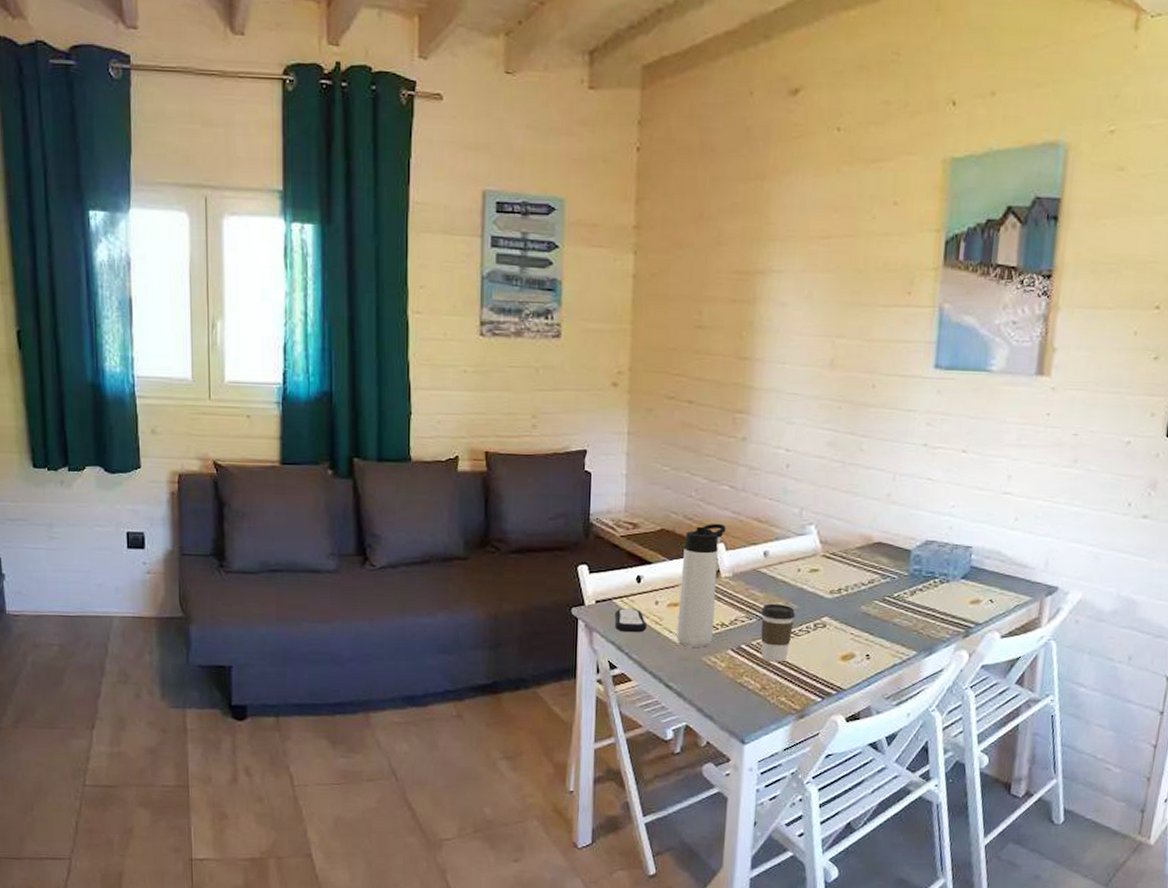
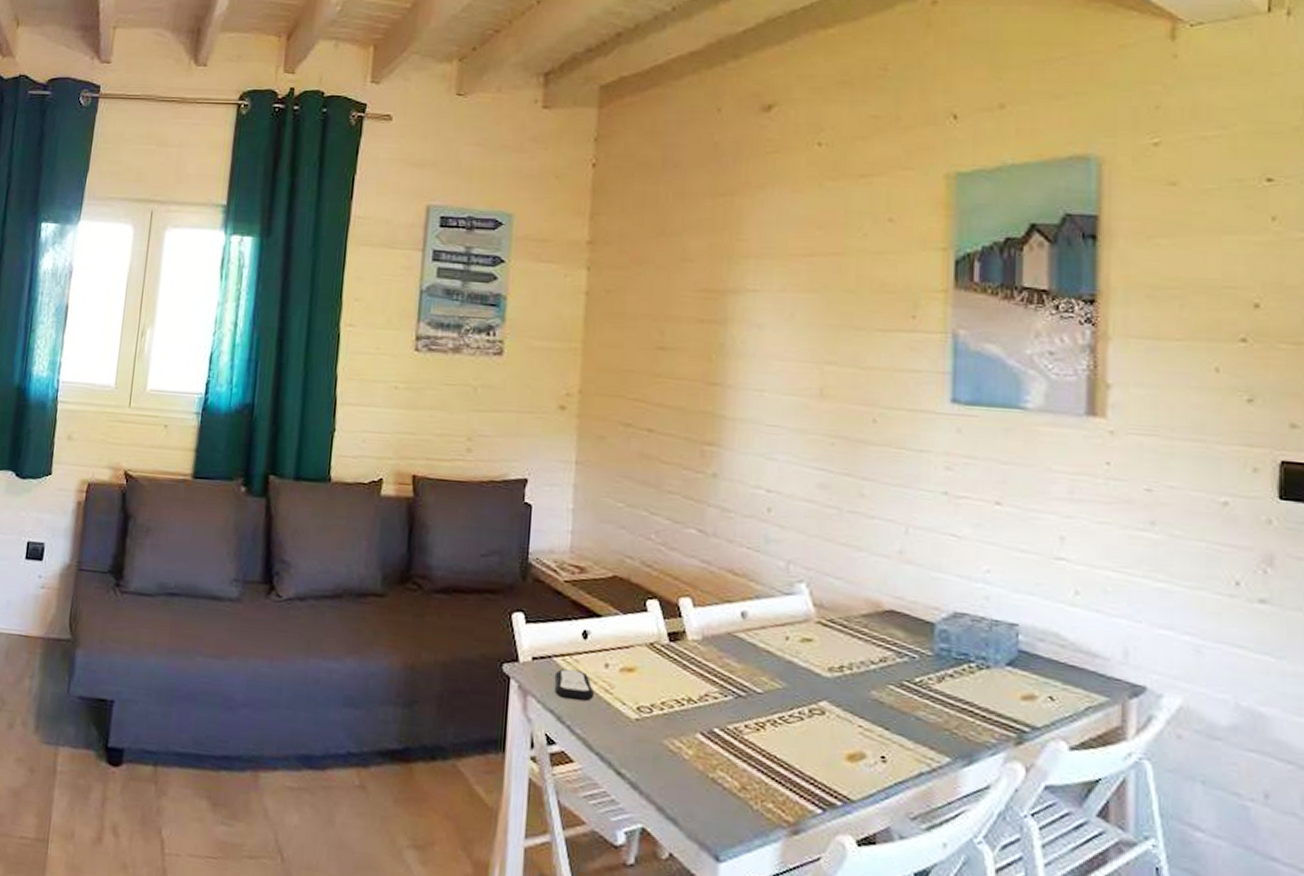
thermos bottle: present [676,523,726,647] -> none [631,572,693,728]
coffee cup: present [761,603,795,662] -> none [739,678,783,756]

